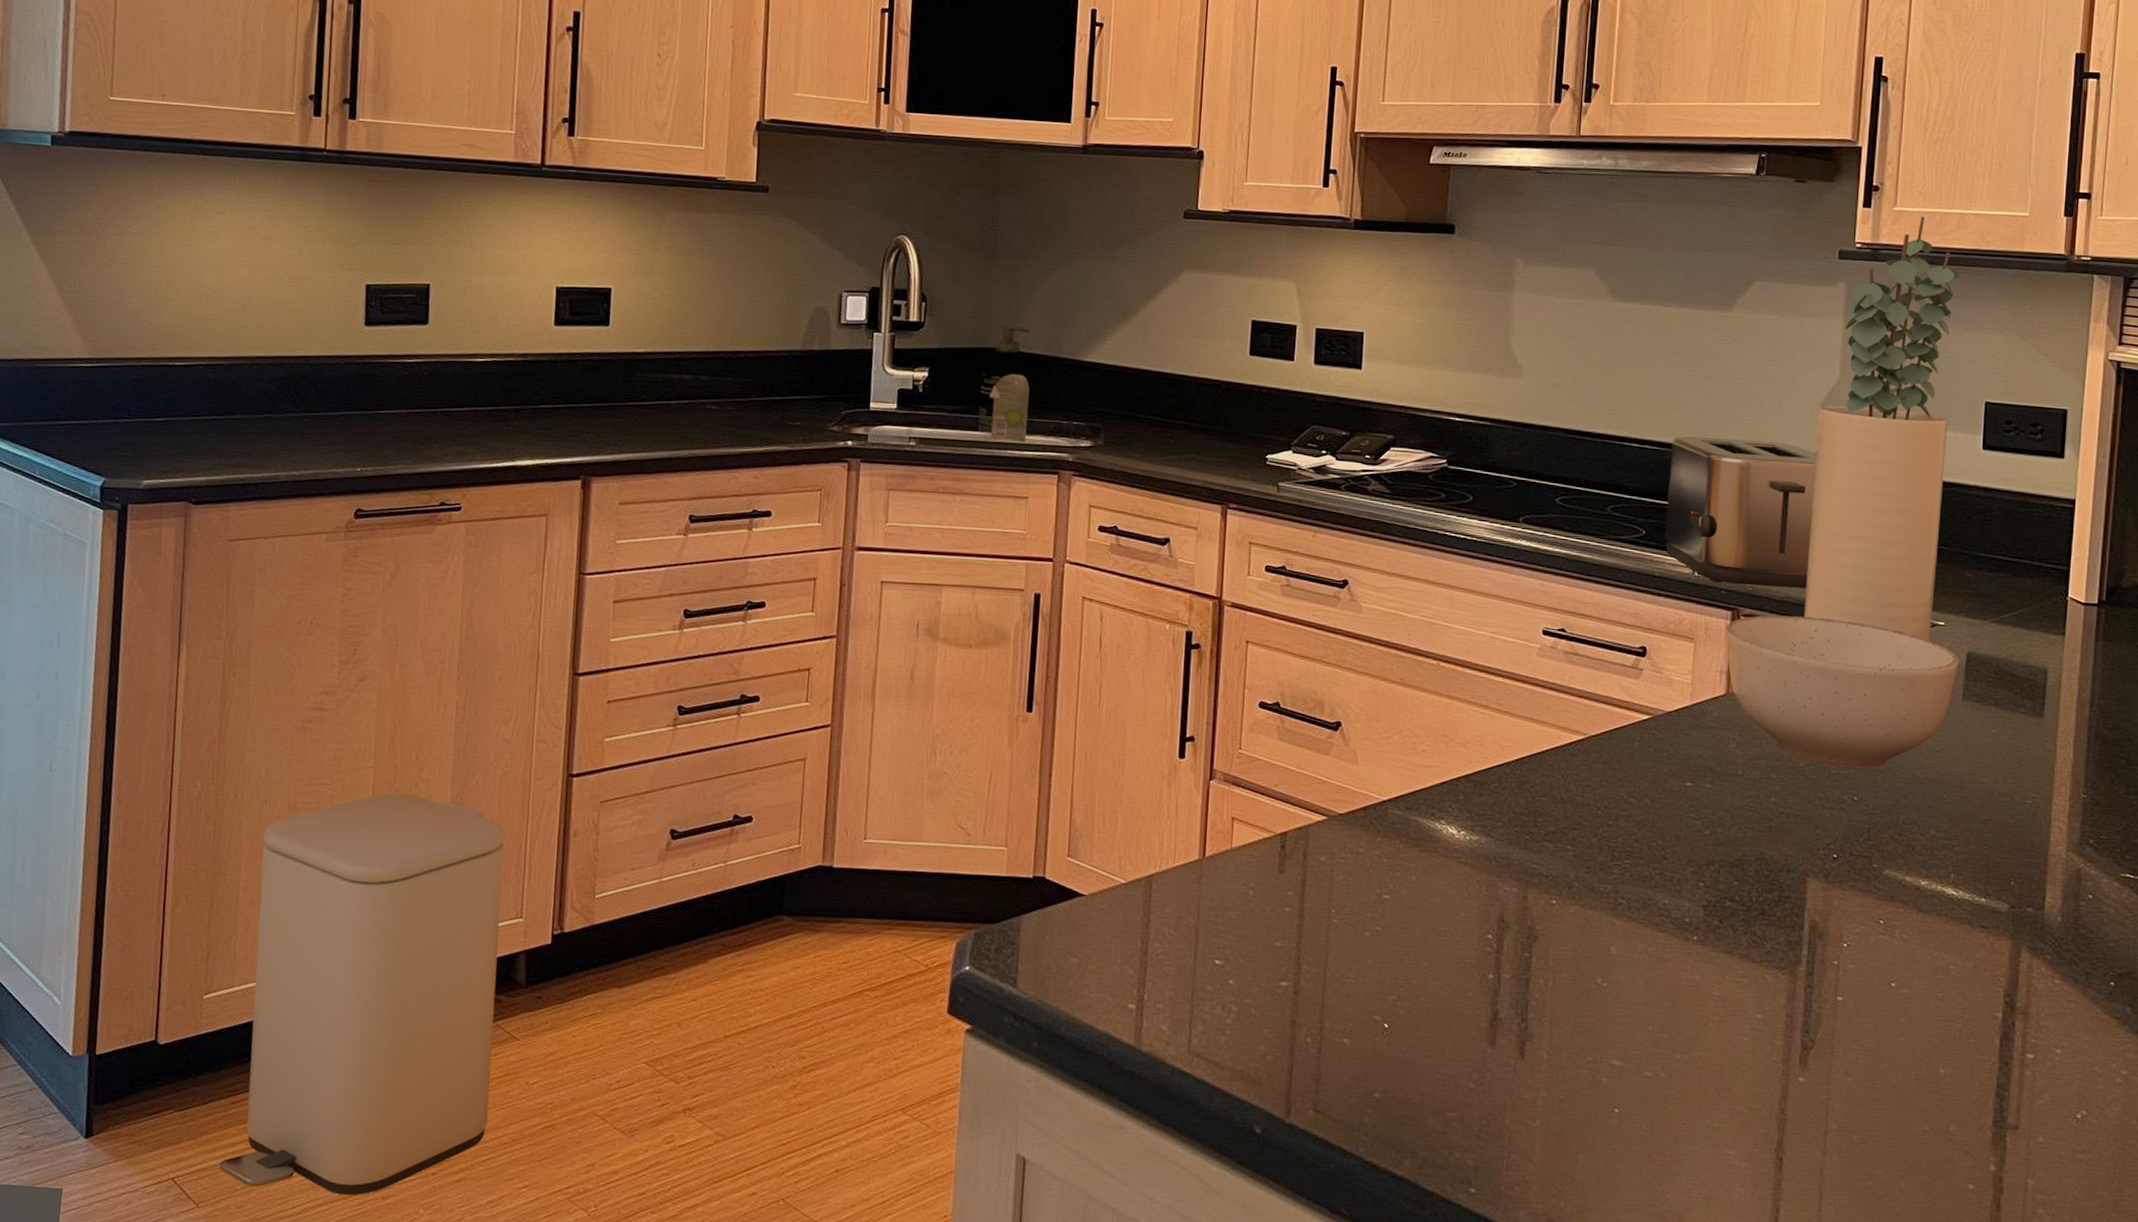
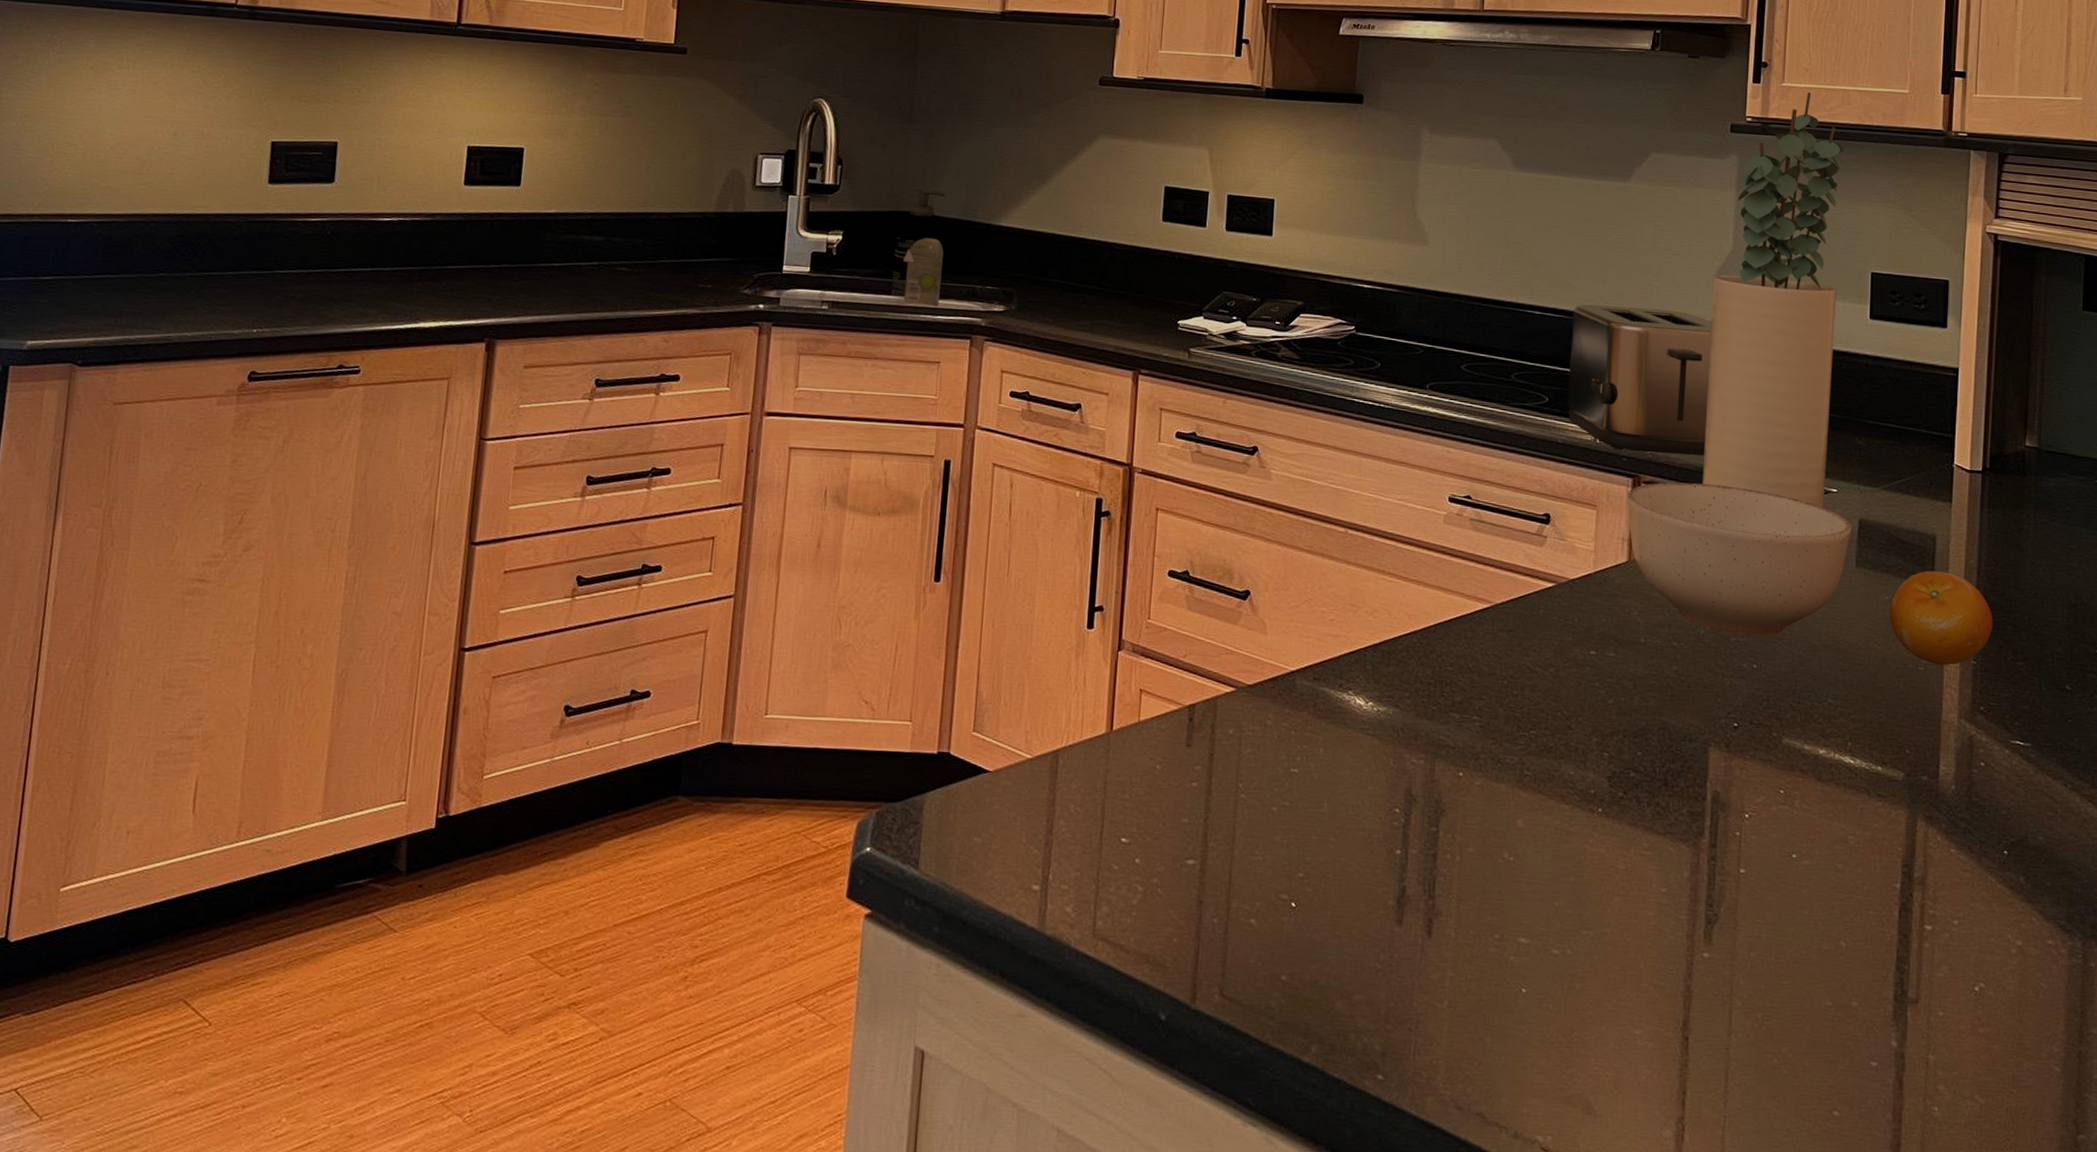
pedal bin: present [220,793,506,1196] -> none [68,669,392,1105]
fruit: none [1996,704,2106,799] -> present [1889,570,1993,665]

